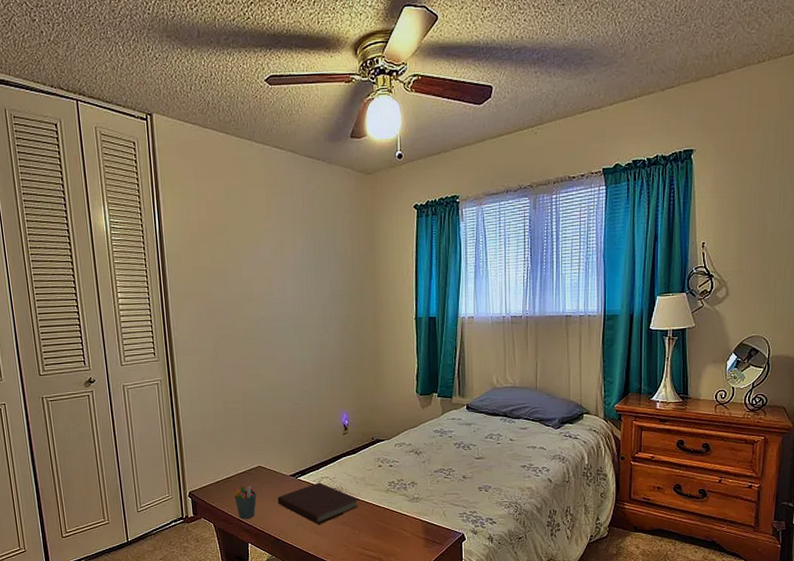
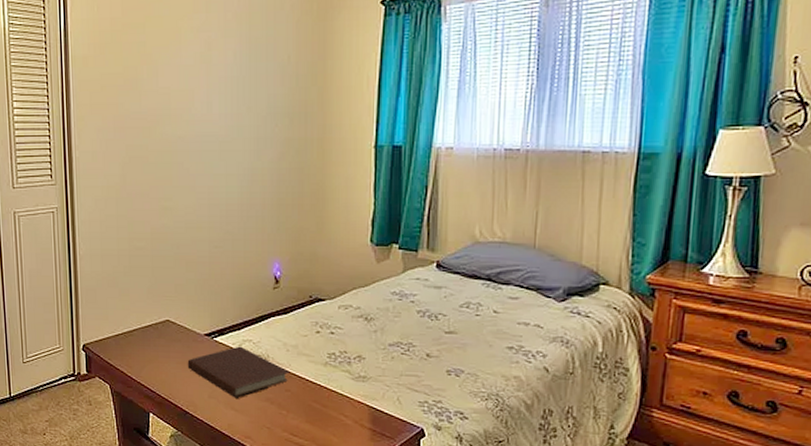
pen holder: present [233,485,257,519] -> none [135,341,163,383]

